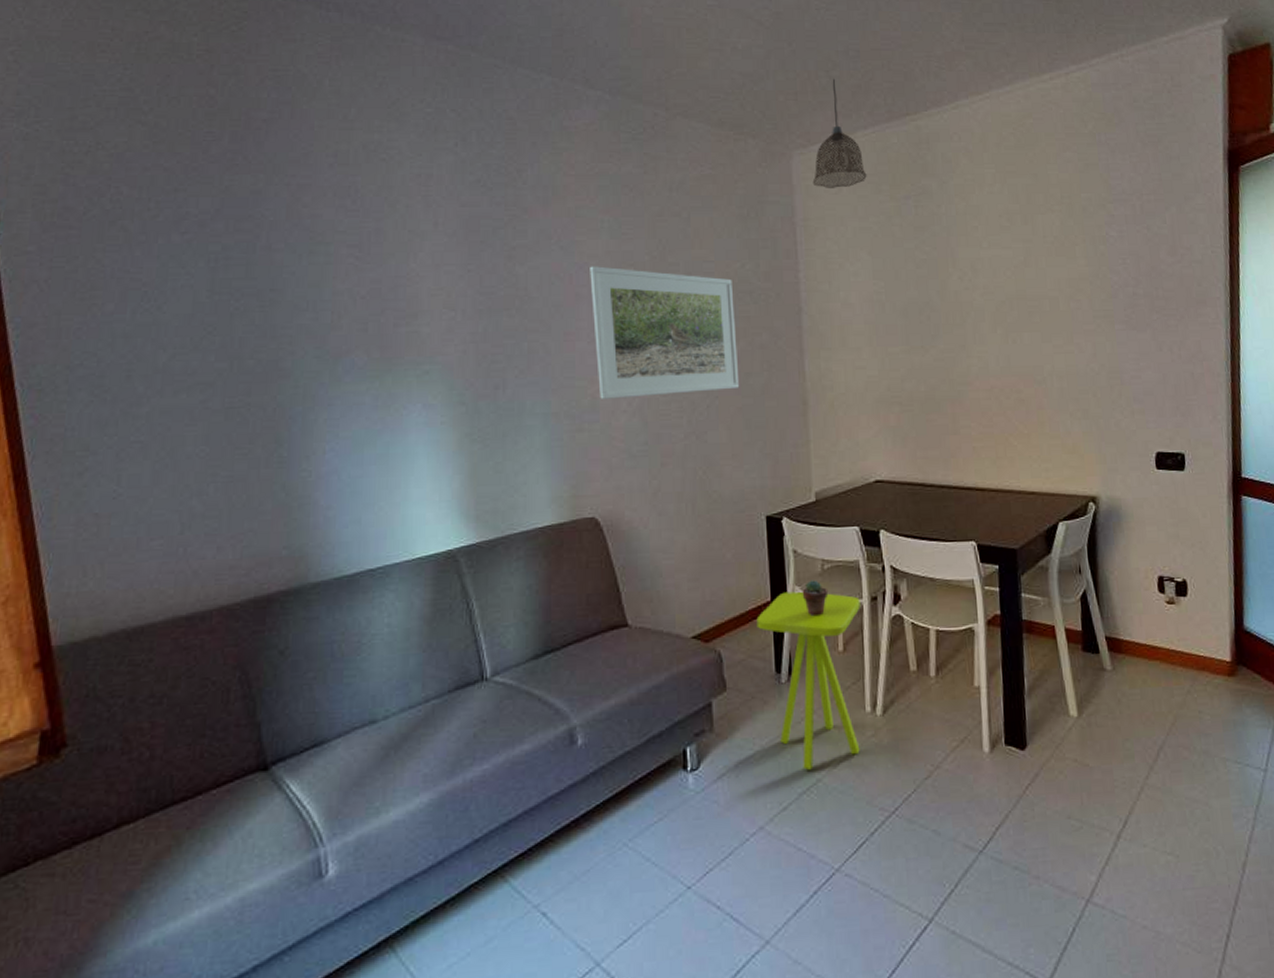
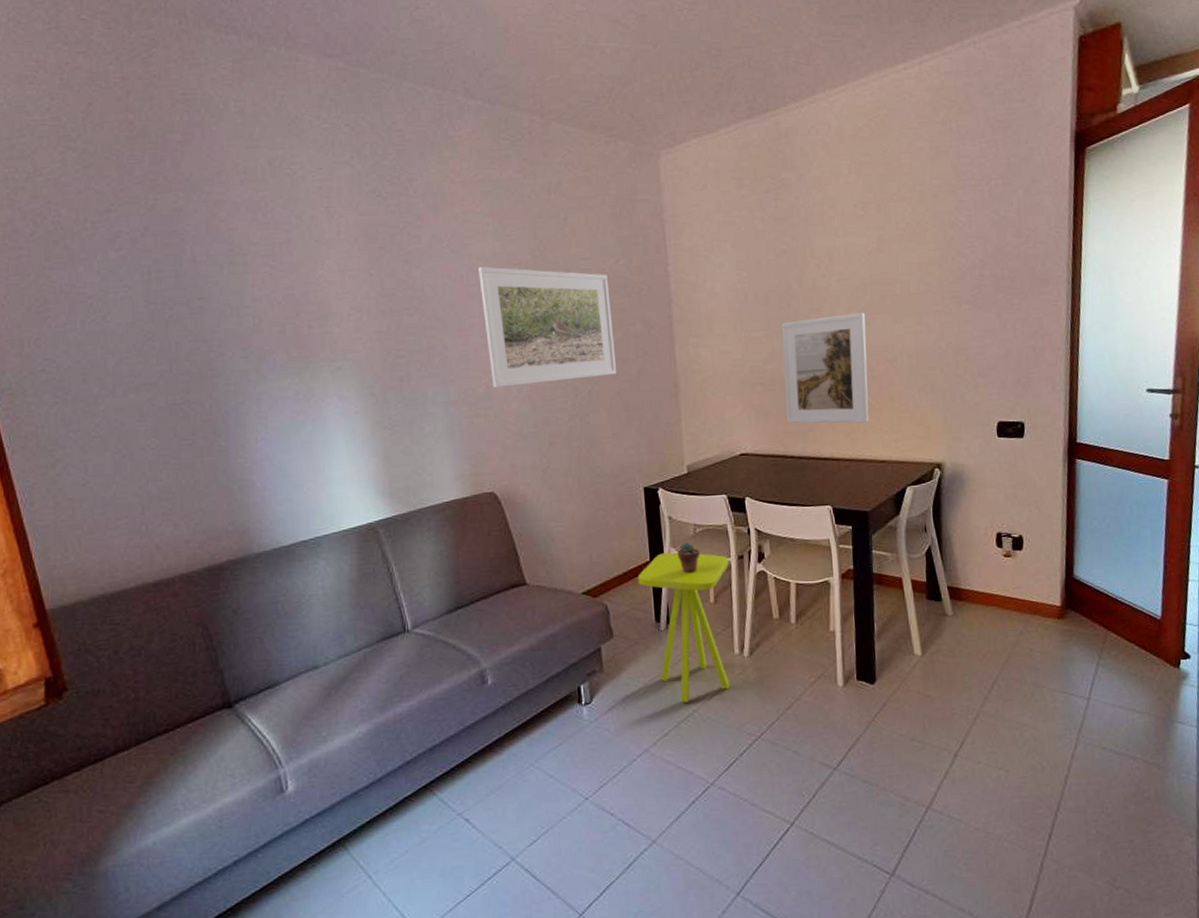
pendant lamp: present [812,78,867,188] -> none [679,78,730,185]
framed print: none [921,329,1017,450] -> present [781,312,869,424]

